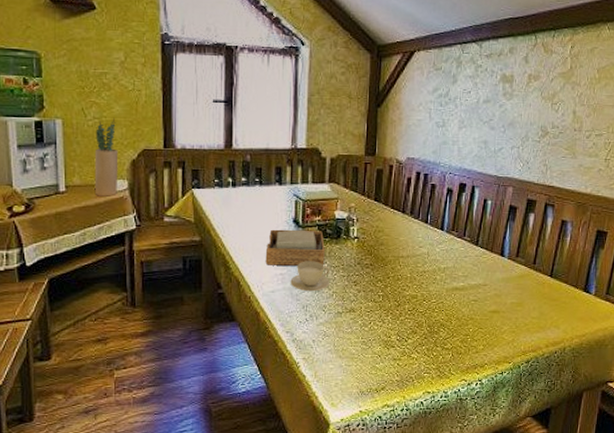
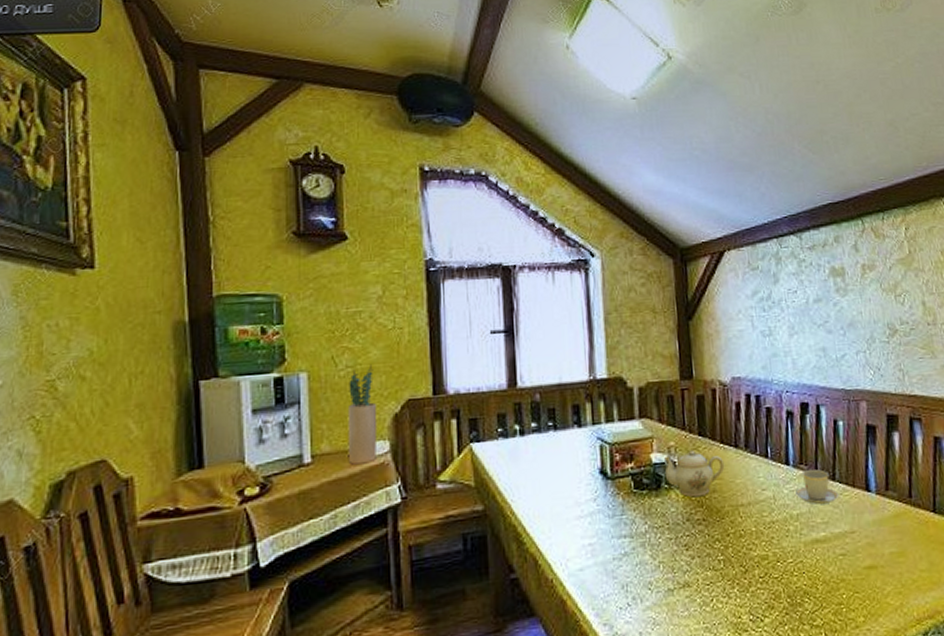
napkin holder: present [265,229,325,266] -> none [568,481,644,535]
teacup: present [290,261,330,292] -> none [602,522,654,565]
teapot: none [344,211,393,248] -> present [663,450,725,498]
teacup: none [445,235,479,262] -> present [796,469,839,504]

